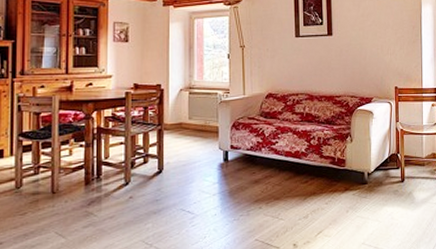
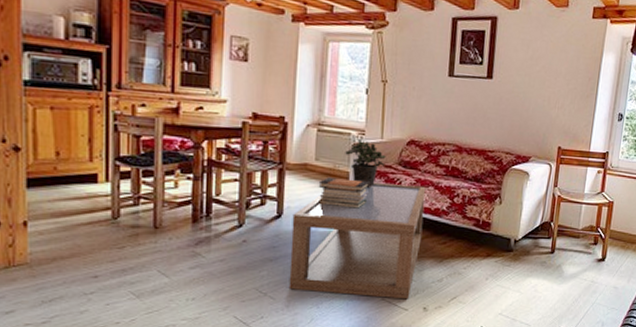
coffee table: none [171,133,286,239] -> present [288,182,426,300]
book stack: none [192,132,236,159] -> present [318,177,369,209]
potted plant: none [214,97,249,138] -> present [345,139,386,188]

